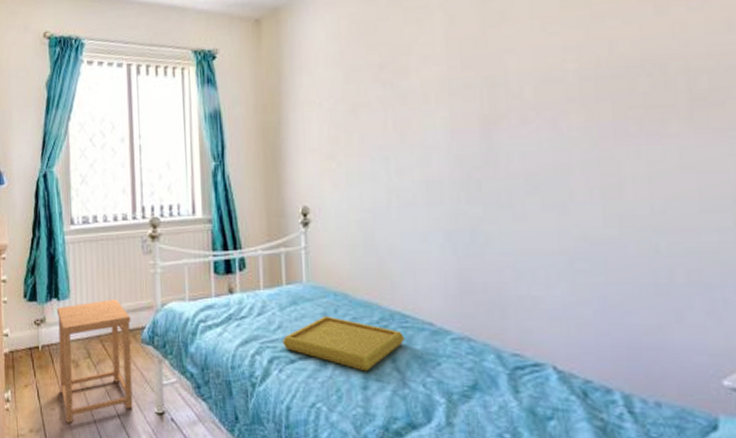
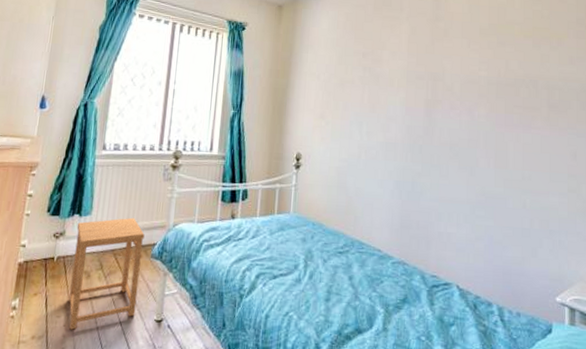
serving tray: present [282,315,405,372] -> none [268,240,360,287]

